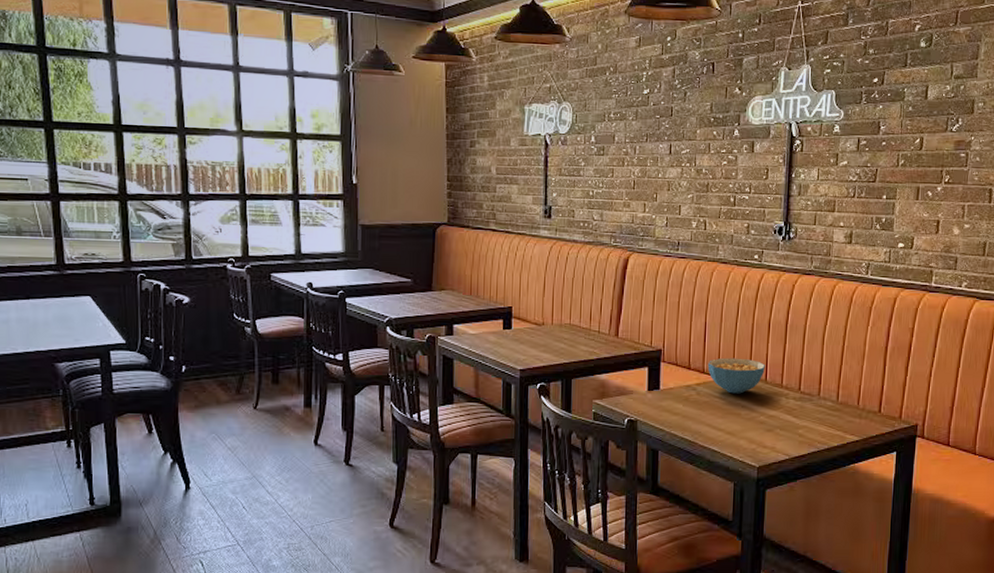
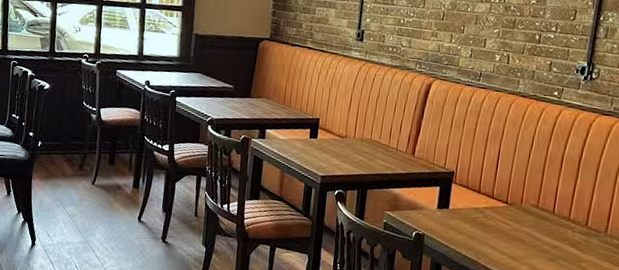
cereal bowl: present [707,357,765,394] -> none [497,186,554,222]

